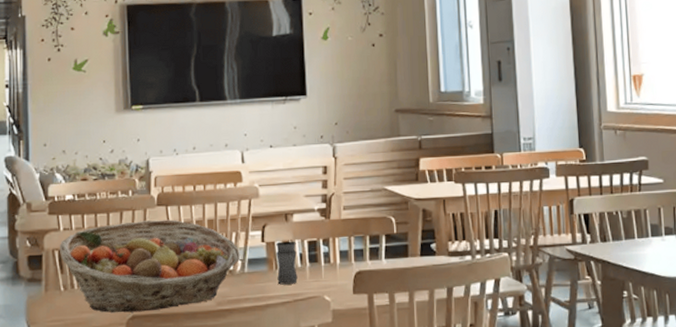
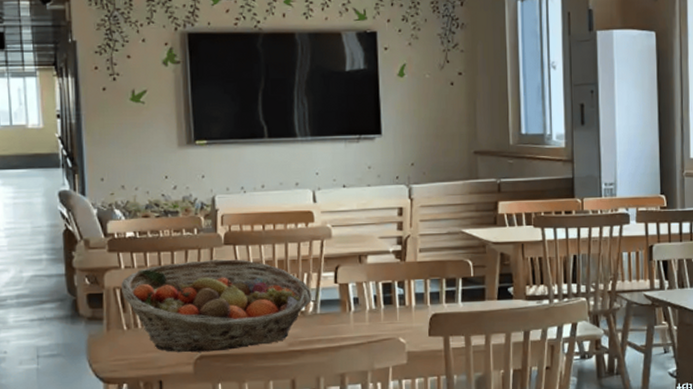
jar: present [276,241,298,285] -> none [349,282,372,326]

